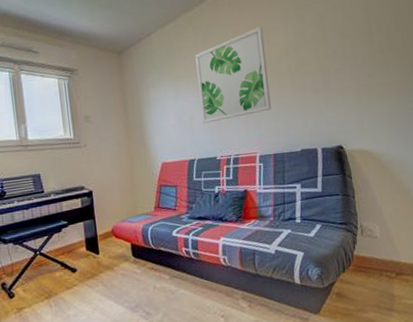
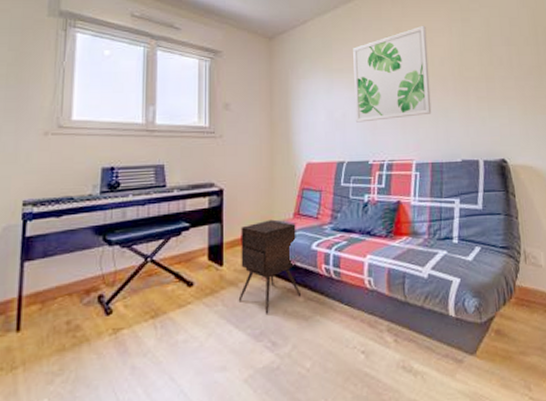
side table: none [110,213,167,291] -> present [238,219,302,314]

